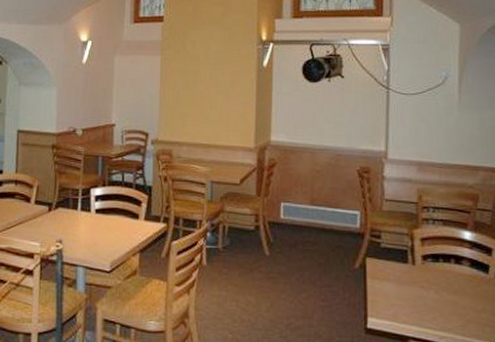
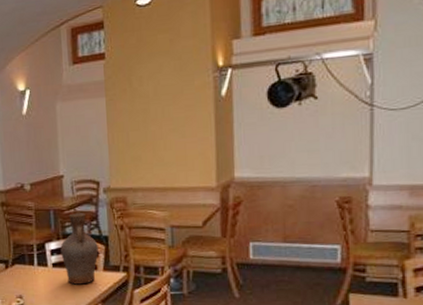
vase: none [105,161,142,233] -> present [60,213,99,285]

